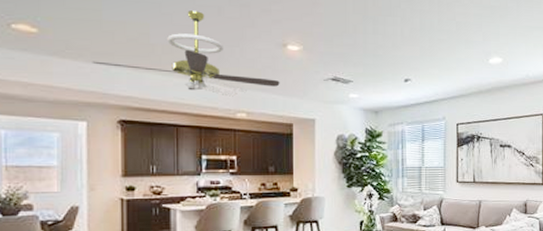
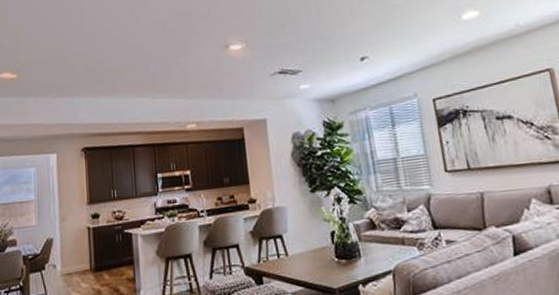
ceiling fan: present [92,10,280,97] -> none [58,30,226,109]

